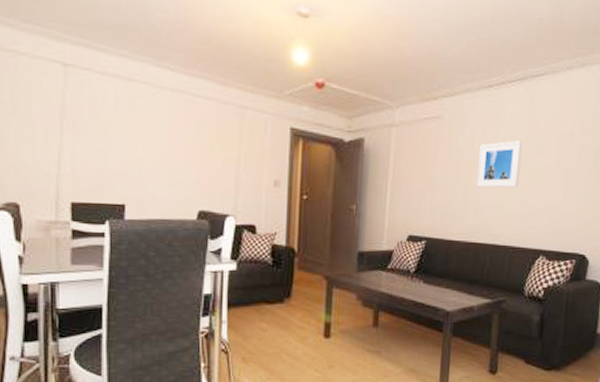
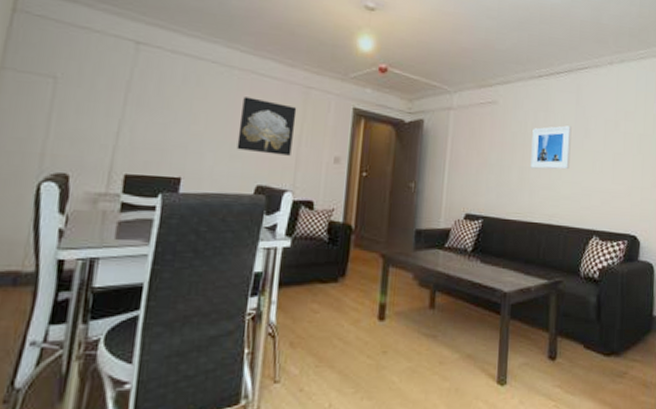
wall art: none [176,119,233,180] -> present [236,97,297,156]

